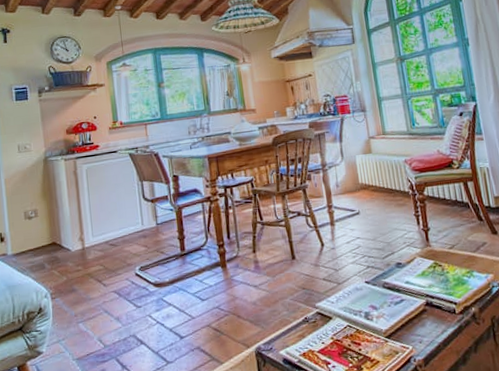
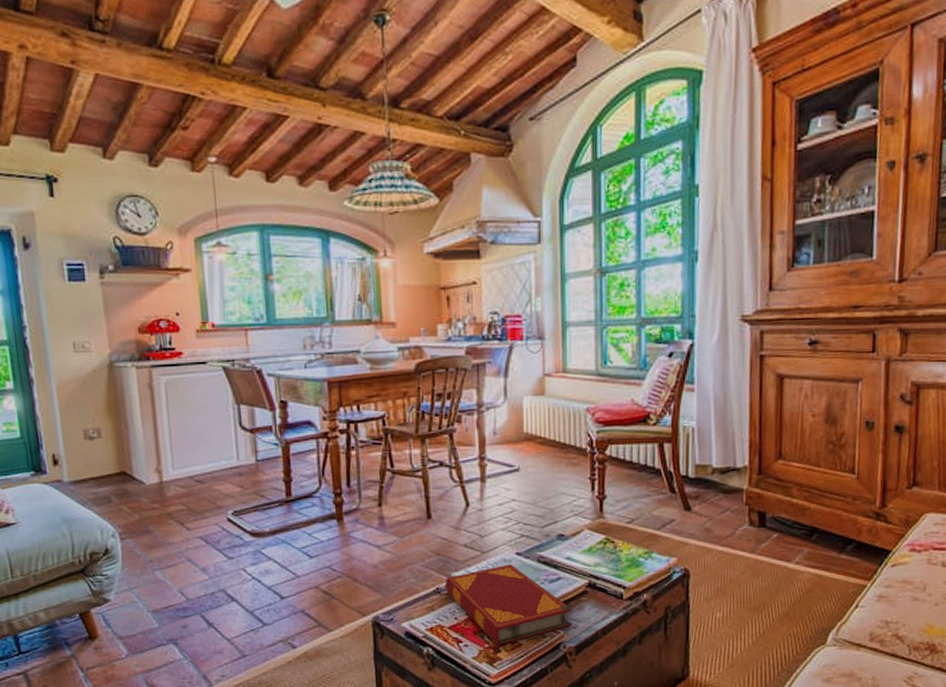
hardback book: none [311,291,419,365] -> present [444,564,573,646]

